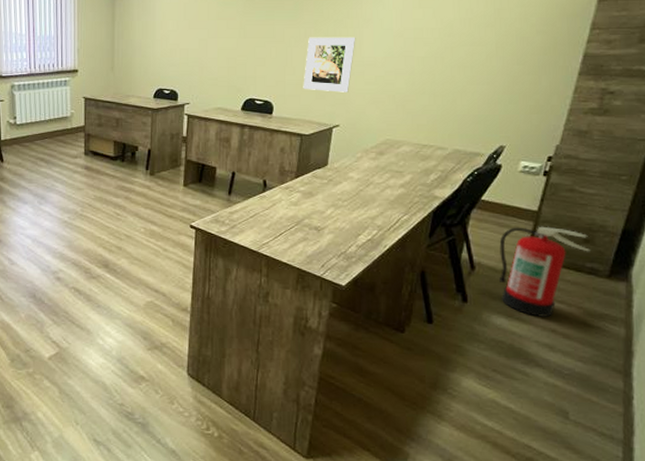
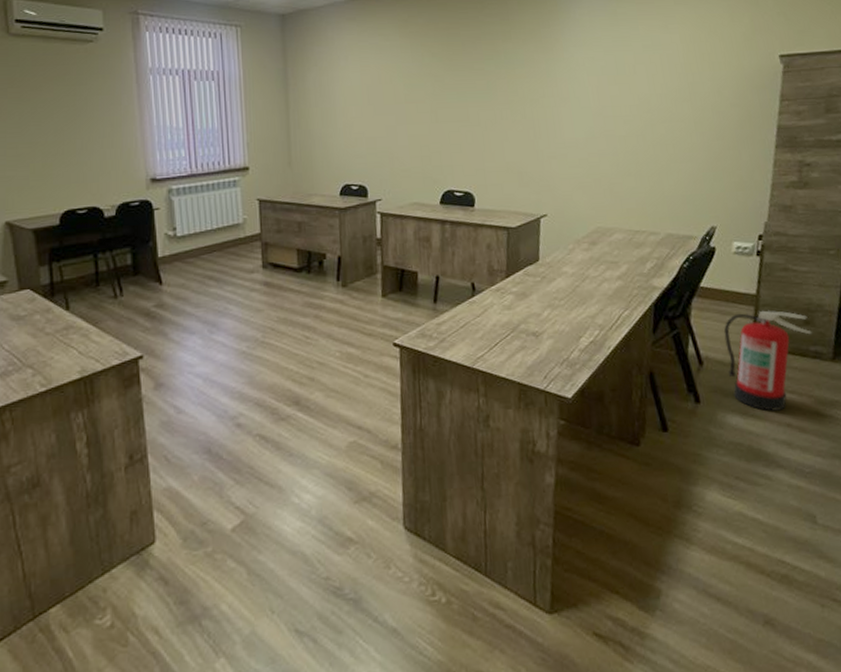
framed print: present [303,37,356,92] -> none [504,117,555,179]

